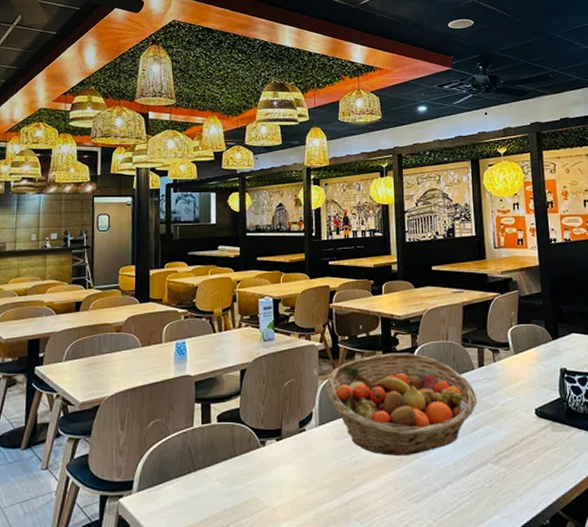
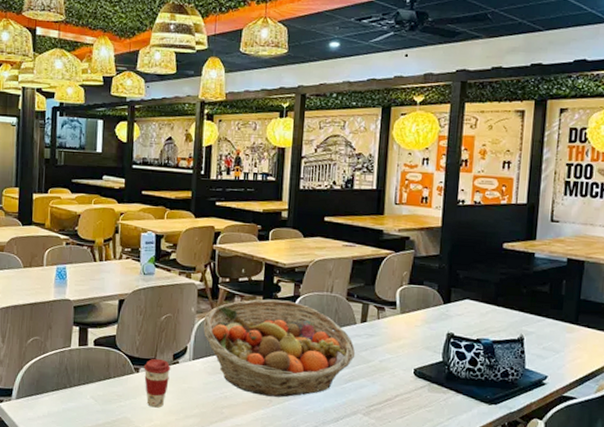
coffee cup: none [270,428,298,483] -> present [144,358,171,408]

